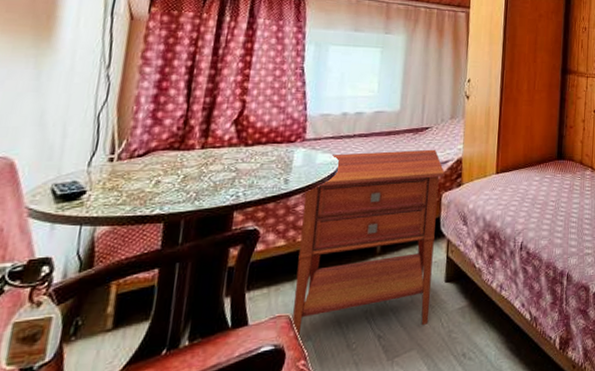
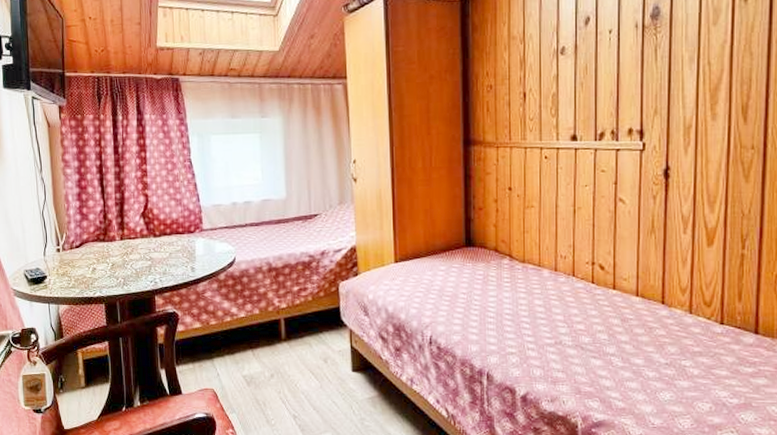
nightstand: present [292,149,446,335] -> none [210,237,341,410]

